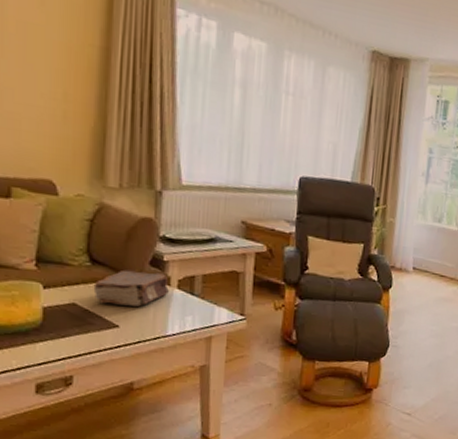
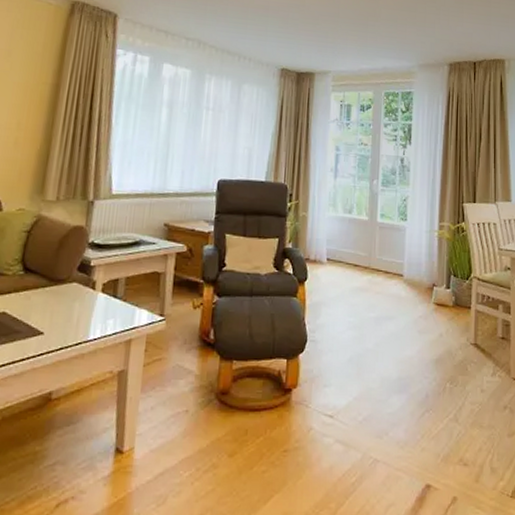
book: present [93,270,169,307] -> none [23,276,93,312]

